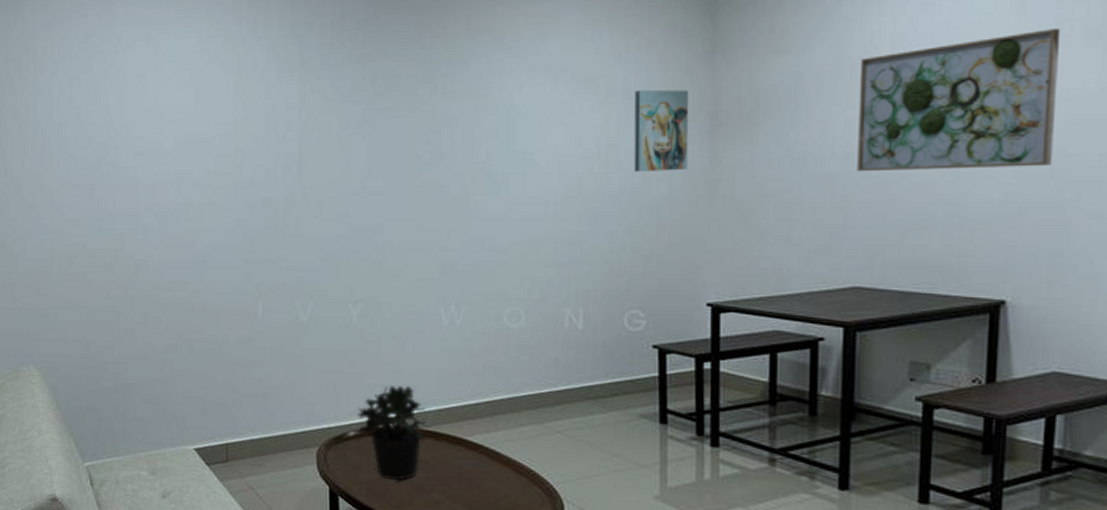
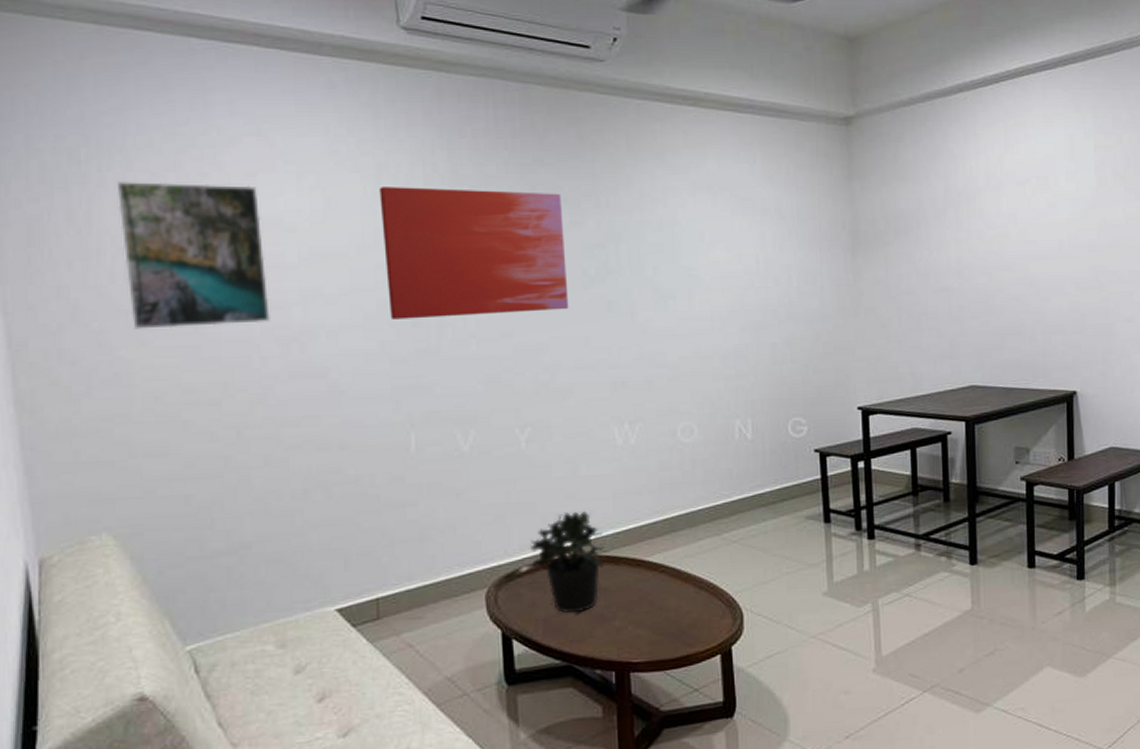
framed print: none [47,83,152,204] -> present [118,182,270,329]
wall art: none [240,80,403,200] -> present [379,187,569,319]
wall art: present [633,89,690,173] -> none [787,210,835,288]
wall art: present [857,28,1061,172] -> none [964,171,1100,286]

